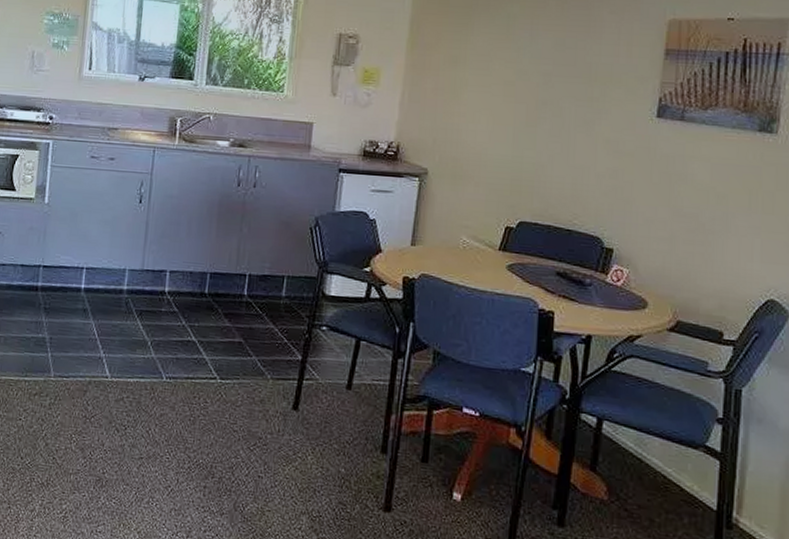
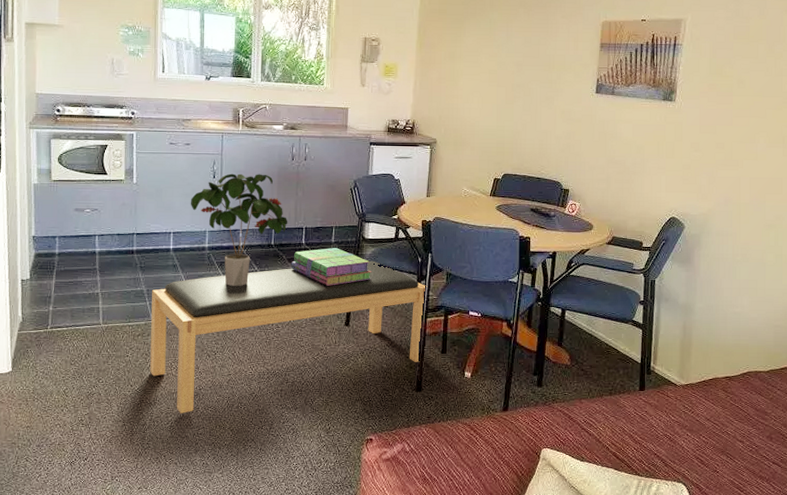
bench: none [45,325,406,502] -> present [150,260,427,413]
potted plant: none [109,198,228,344] -> present [190,173,288,286]
stack of books: none [227,303,333,354] -> present [291,248,372,286]

